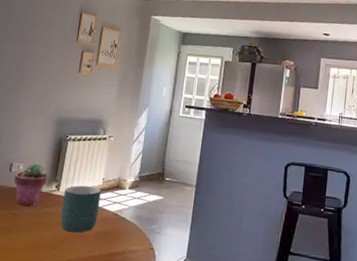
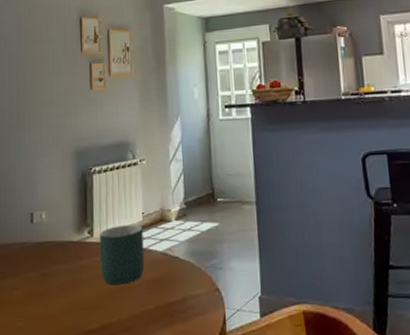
potted succulent: present [14,163,48,206] -> none [38,208,77,262]

